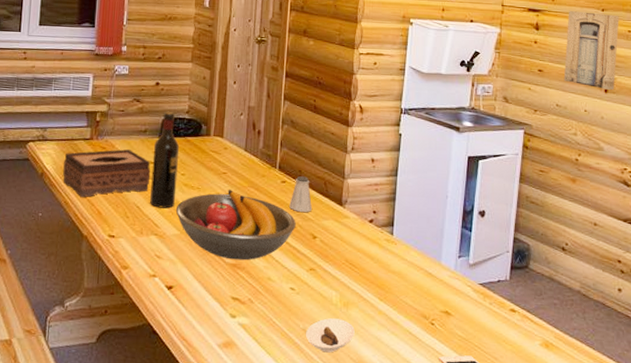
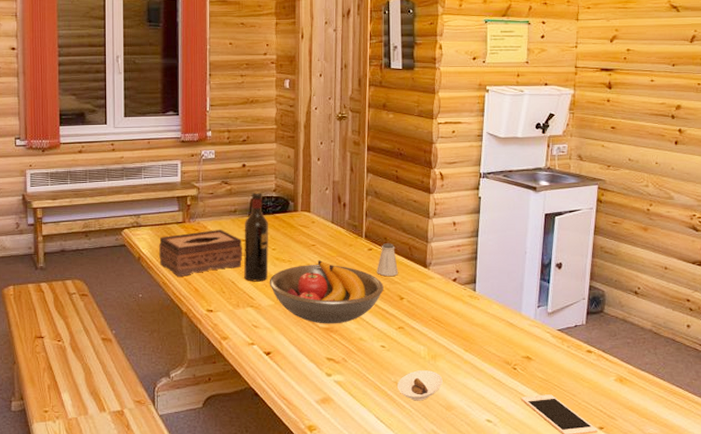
wall art: present [563,11,619,90] -> none [635,68,689,142]

